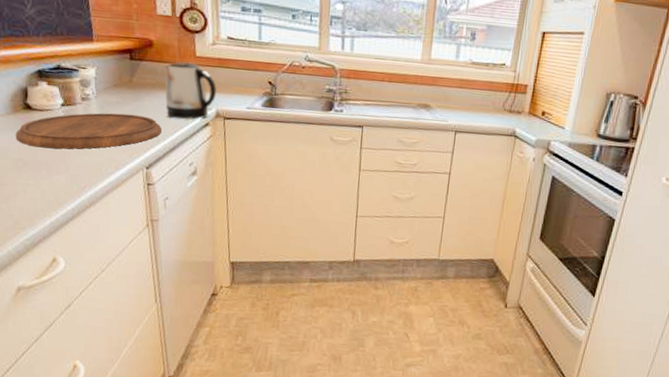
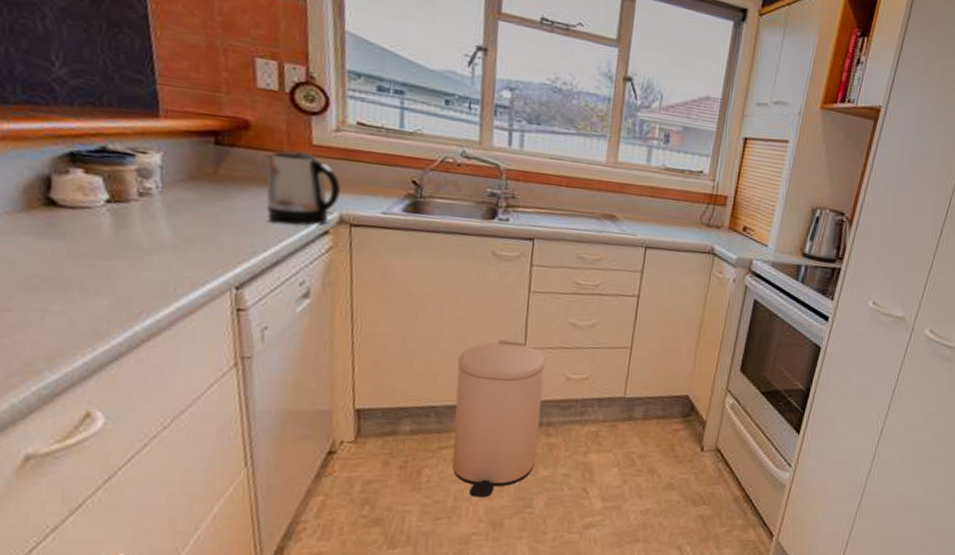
cutting board: present [15,113,162,149] -> none [28,213,260,262]
pedal bin: none [302,208,374,337] -> present [452,338,546,498]

